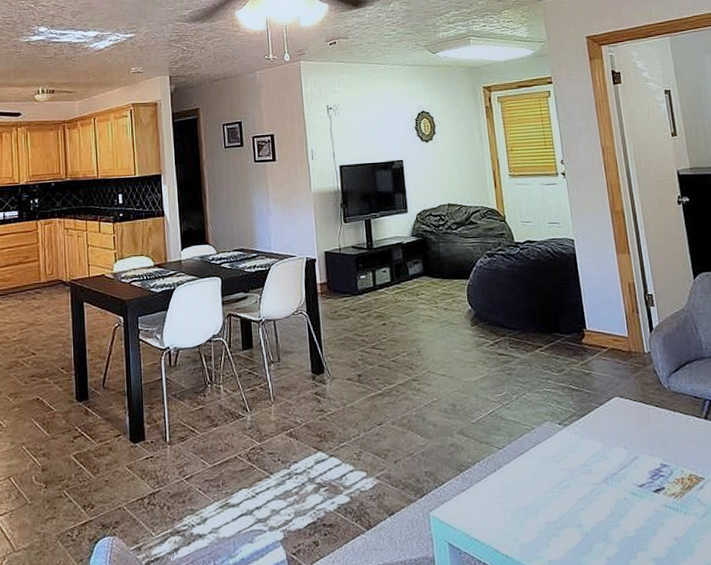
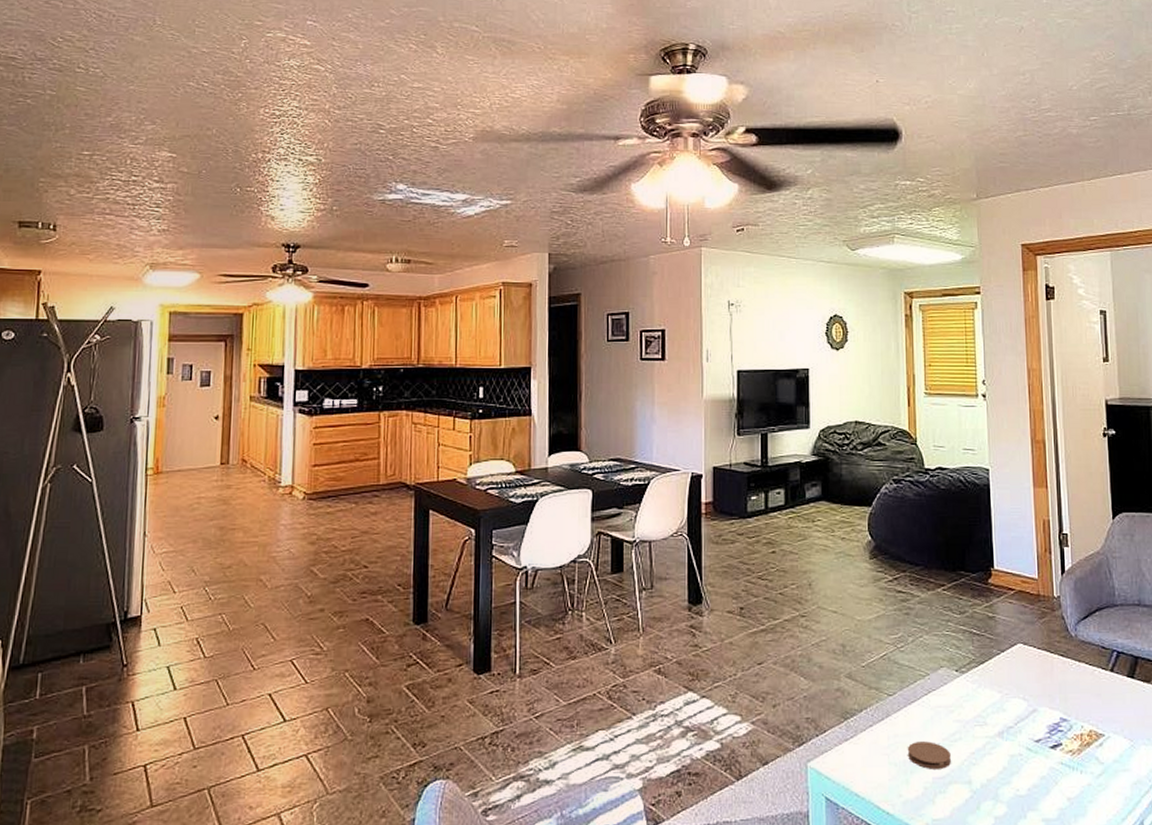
coaster: none [521,489,561,515] -> present [908,741,951,769]

